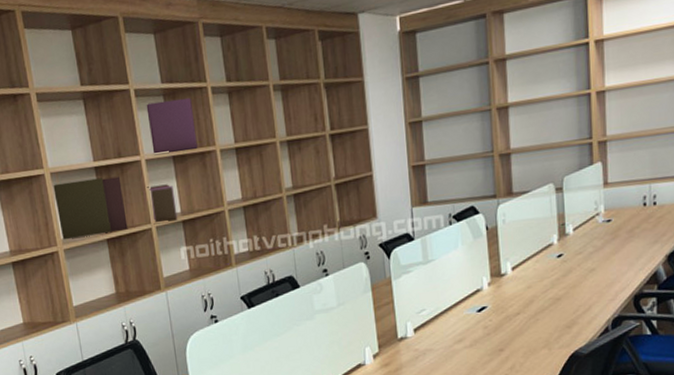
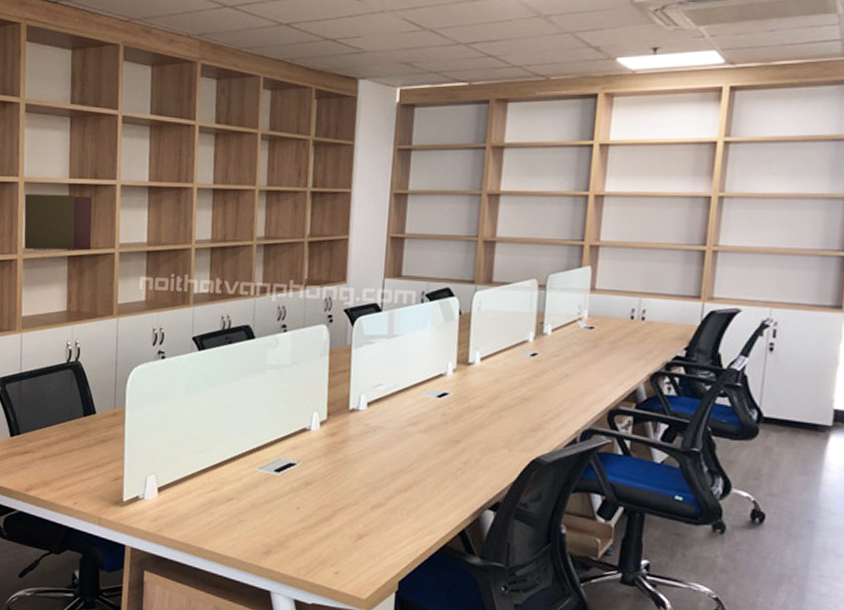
binder: present [146,97,198,156] -> none [129,131,177,184]
books: present [147,184,178,225] -> none [117,212,144,251]

